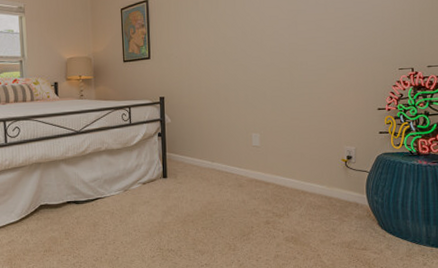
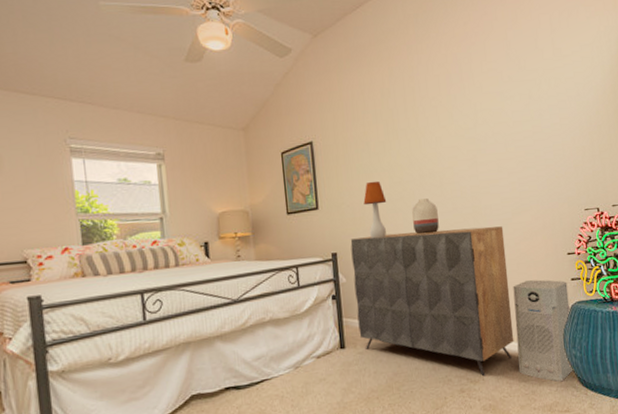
dresser: none [176,80,319,212] -> present [350,226,514,377]
table lamp: none [190,36,211,86] -> present [363,181,387,238]
vase: none [233,53,257,85] -> present [412,198,439,235]
air purifier: none [321,131,377,223] -> present [513,279,575,382]

